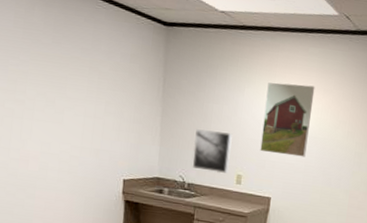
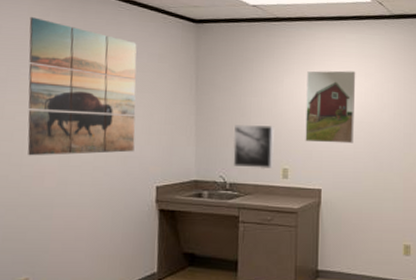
wall art: none [15,10,112,146] -> present [27,17,137,156]

